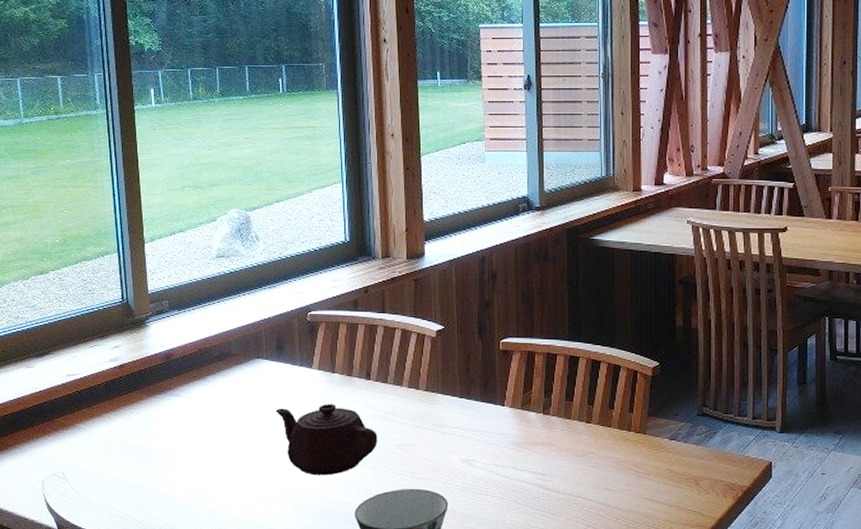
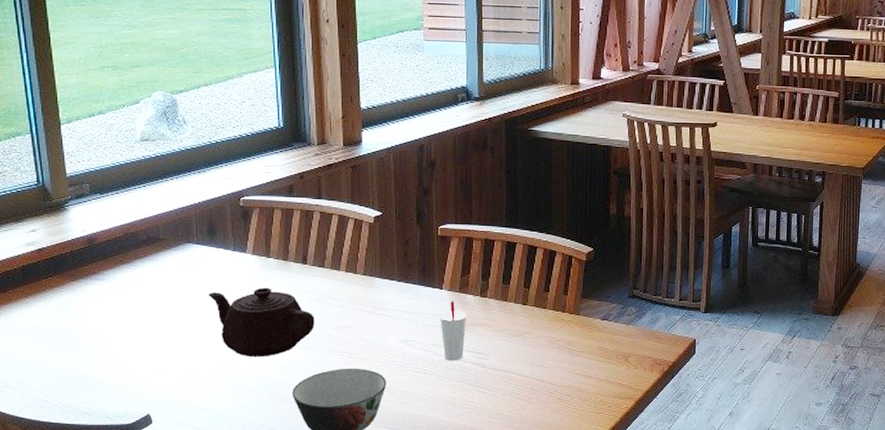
cup: none [501,418,530,482] -> present [439,301,467,361]

